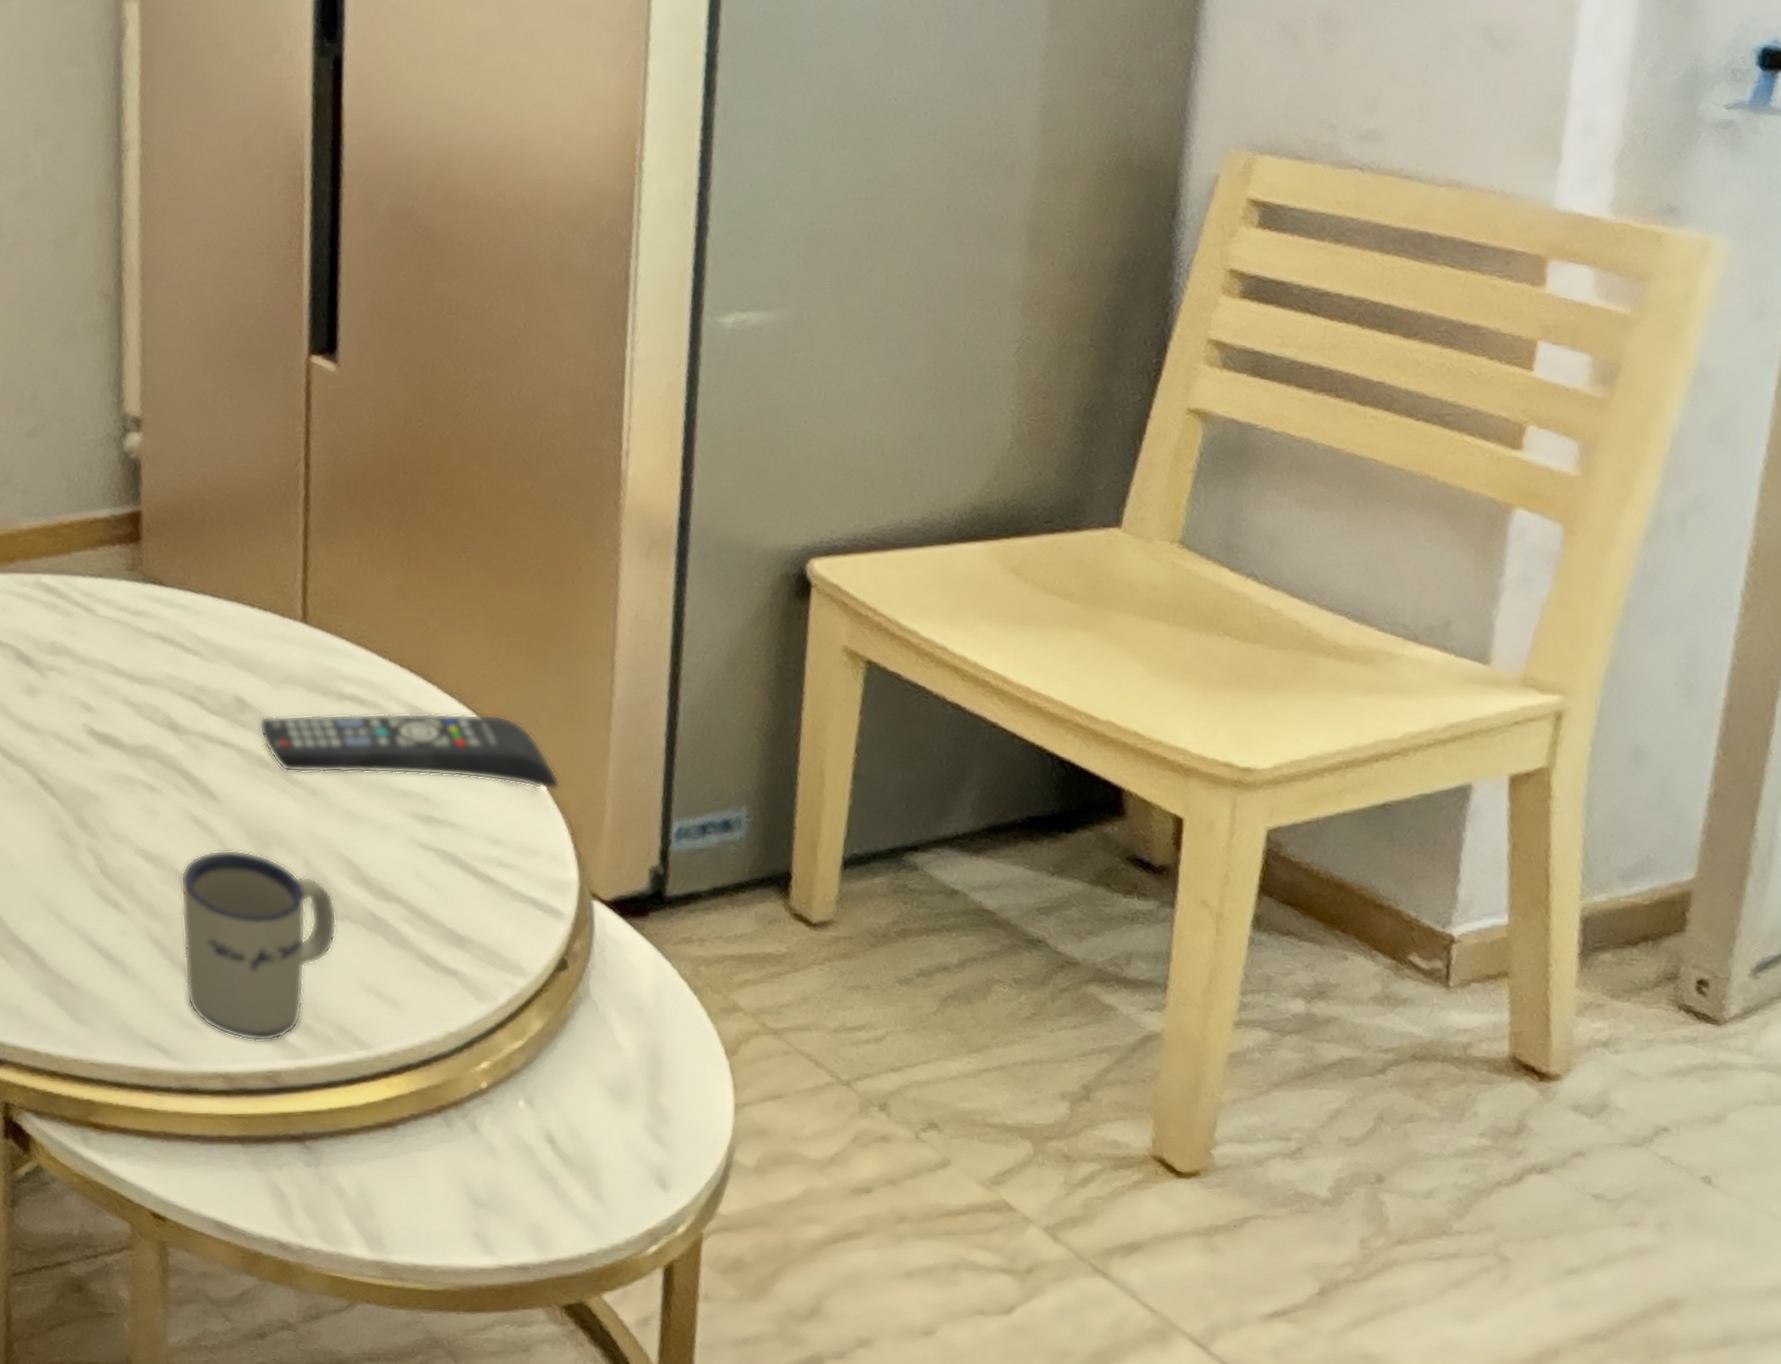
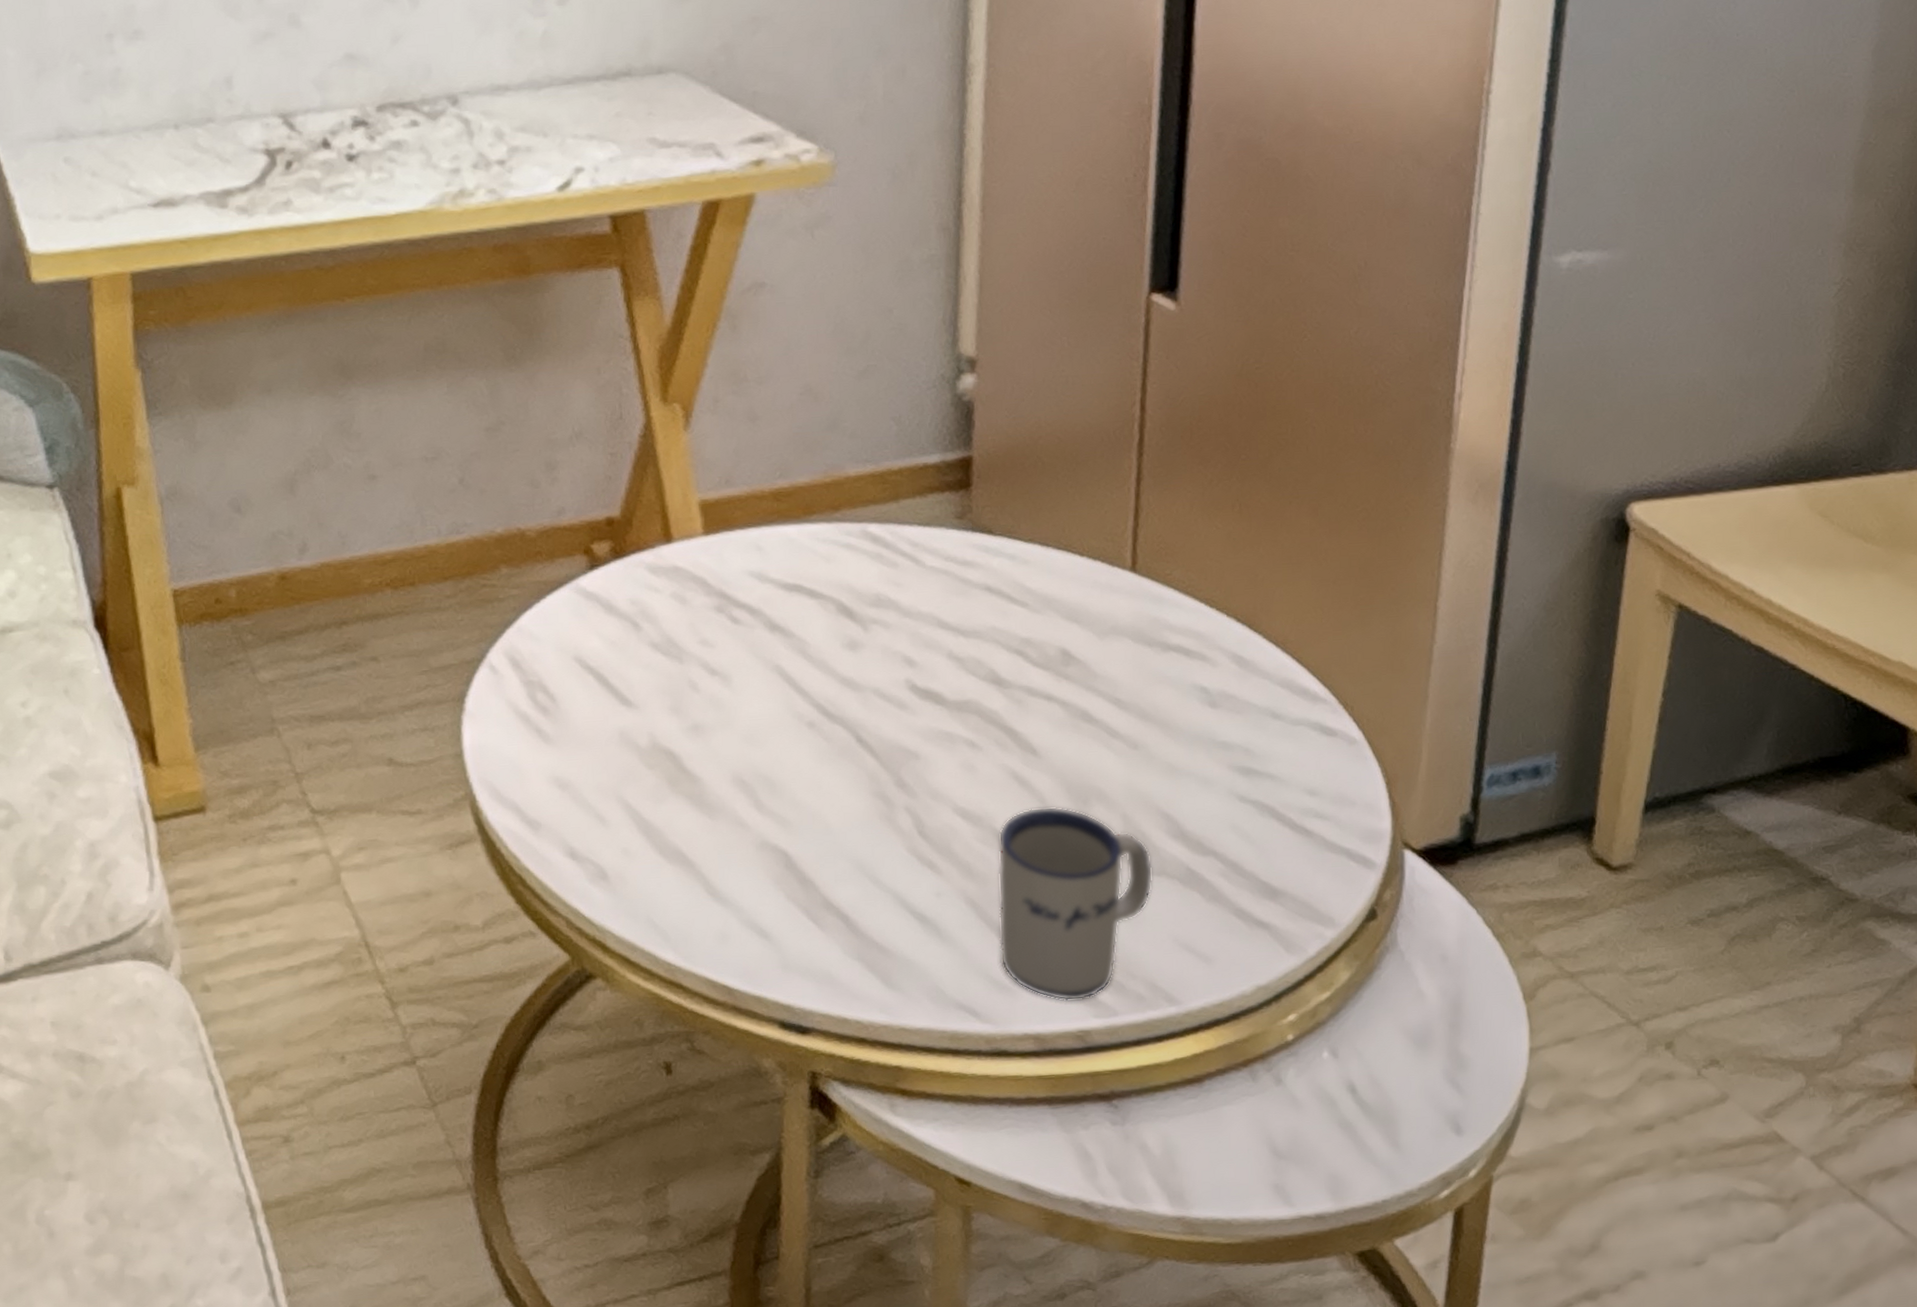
remote control: present [259,713,560,790] -> none [1083,663,1378,739]

